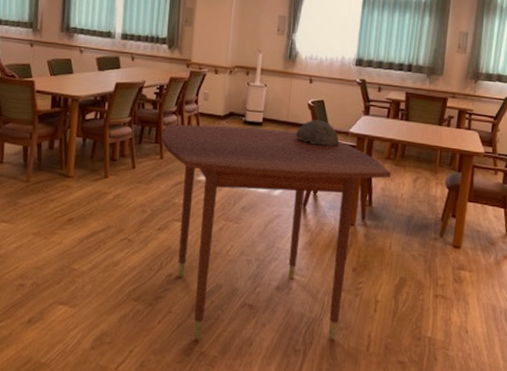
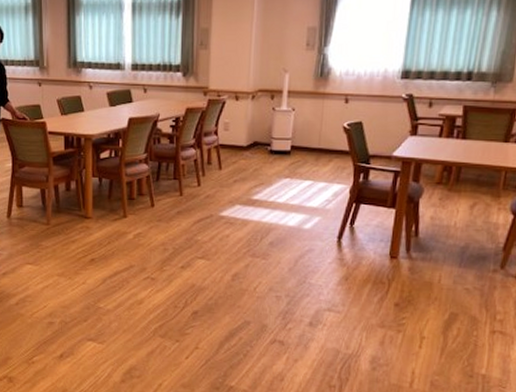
dining table: present [161,124,391,339] -> none [180,157,442,376]
decorative bowl: present [295,119,340,147] -> none [328,144,381,174]

